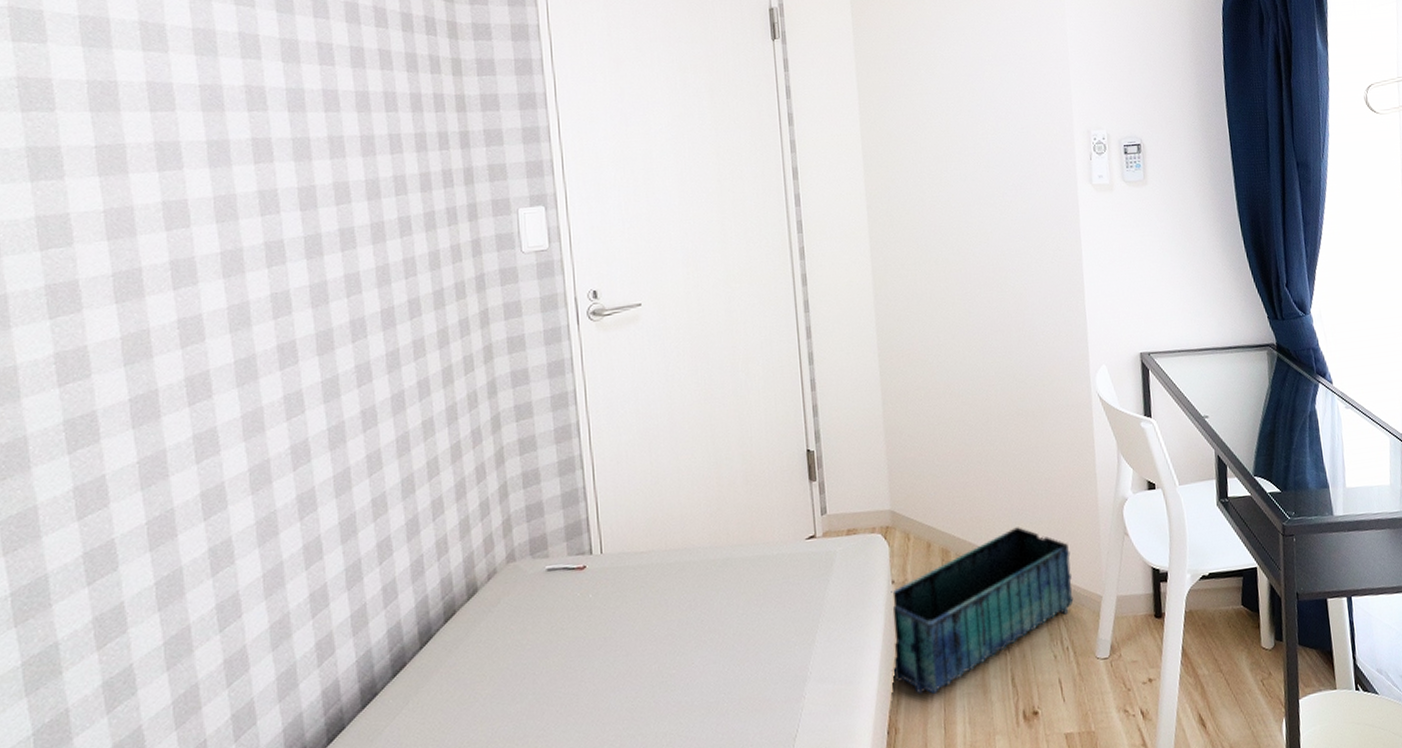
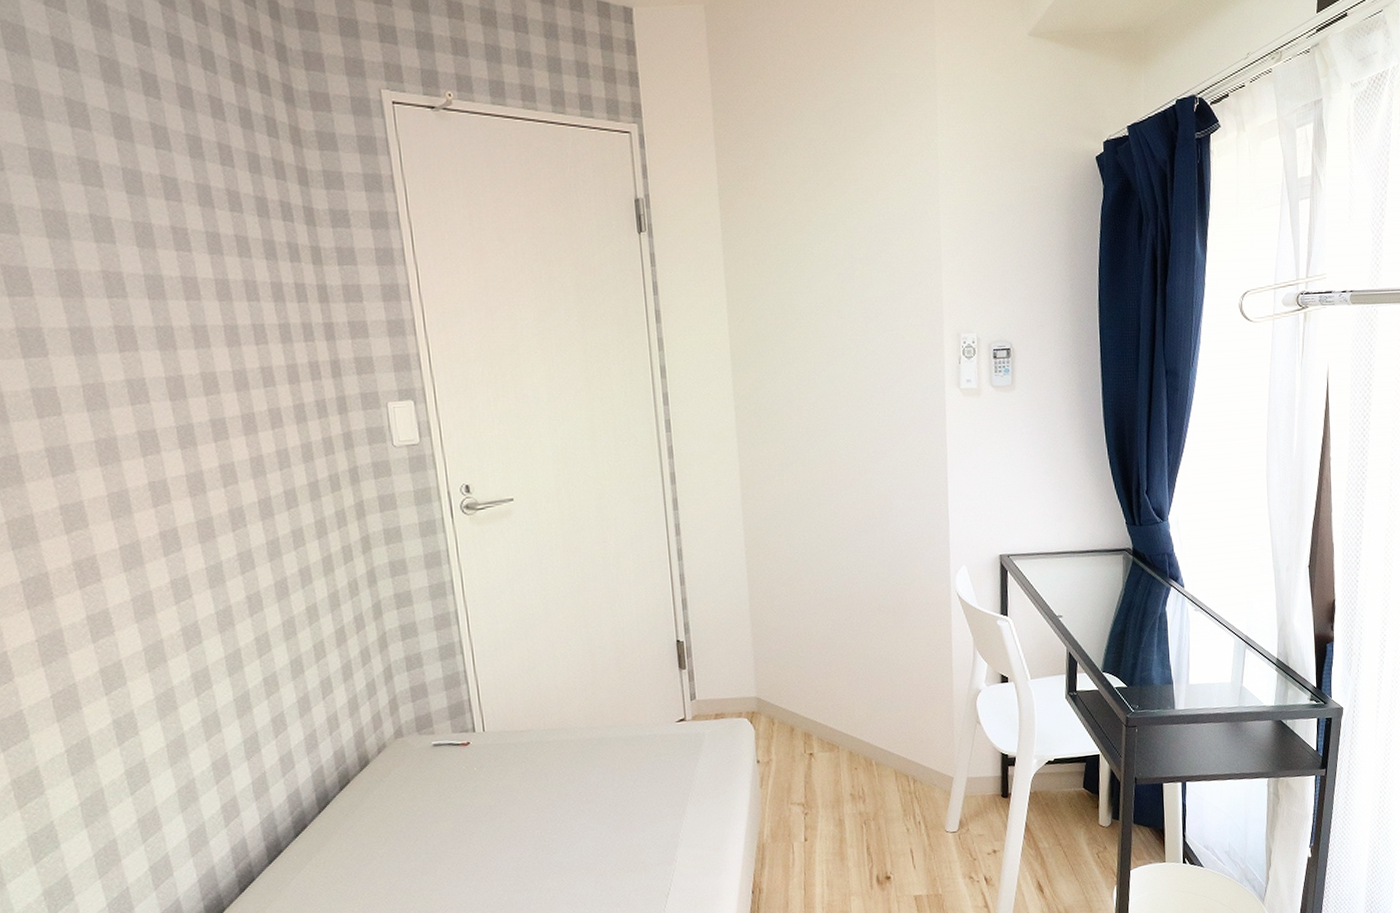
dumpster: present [891,527,1074,694] -> none [756,714,927,860]

